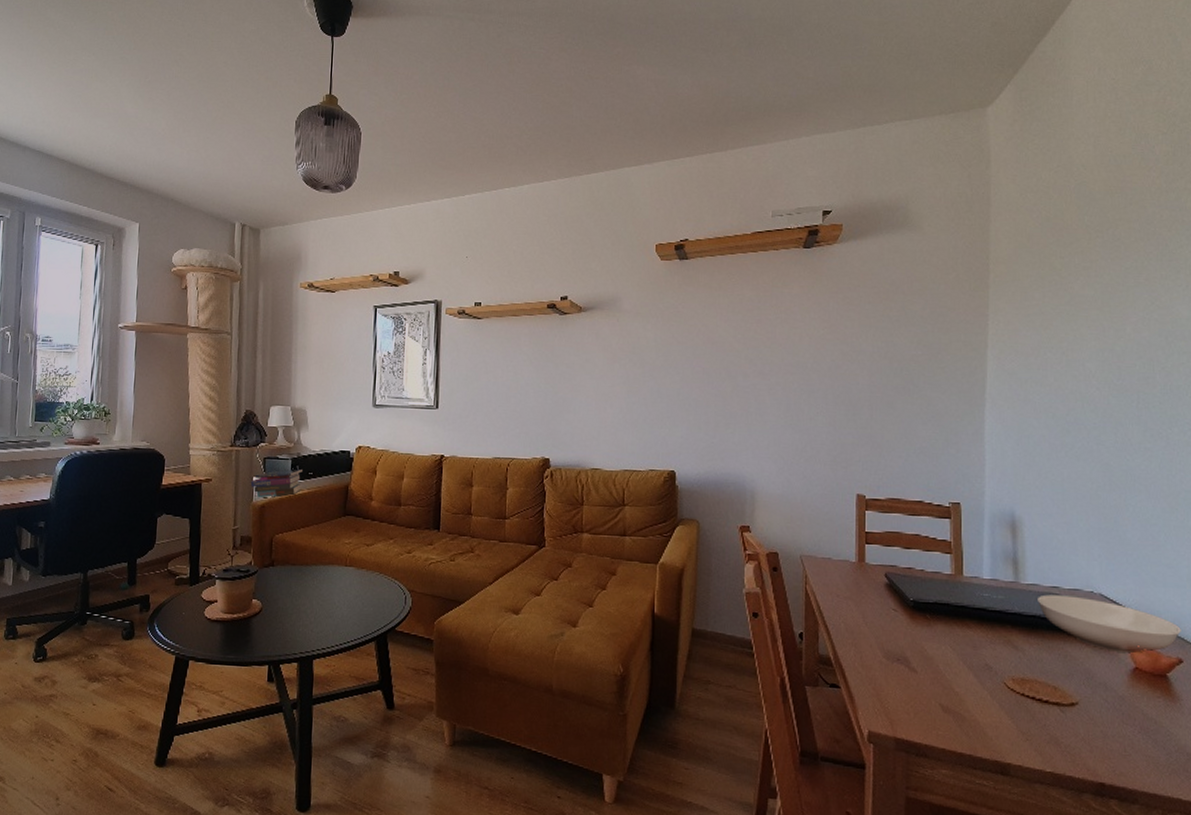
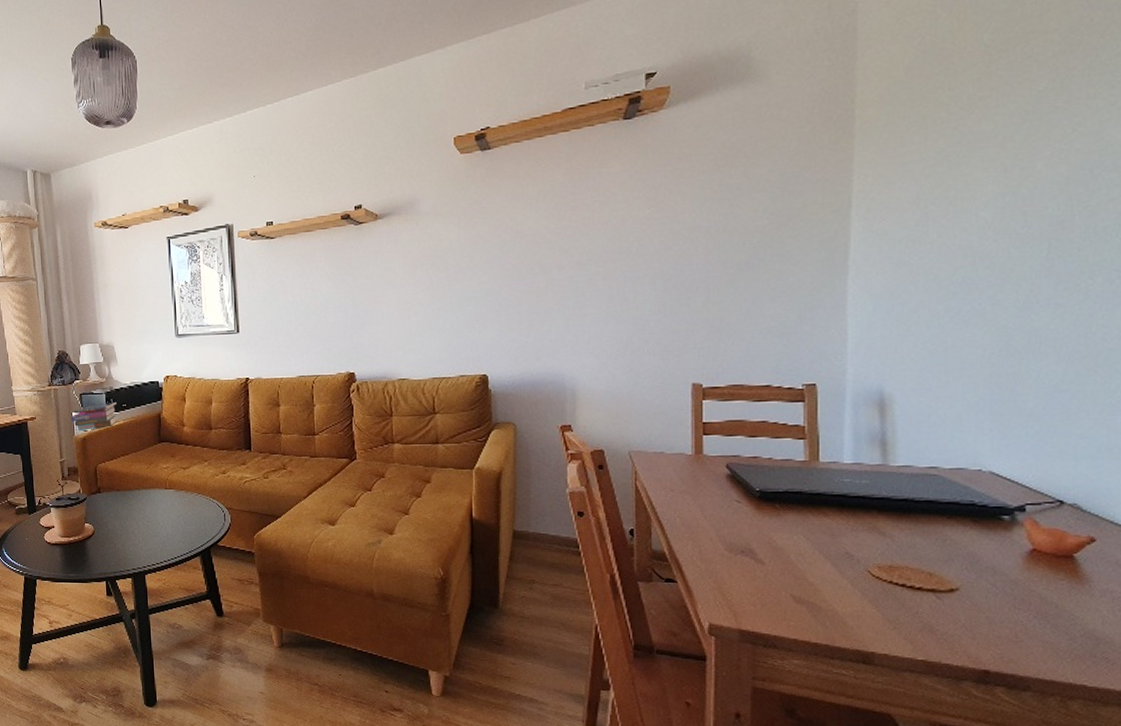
bowl: present [1038,594,1181,653] -> none [911,476,1095,533]

